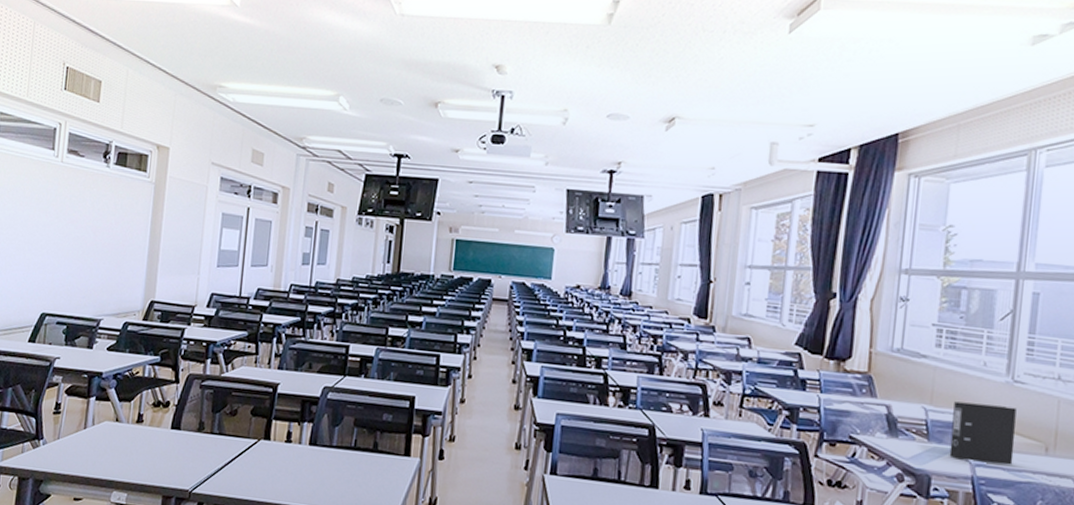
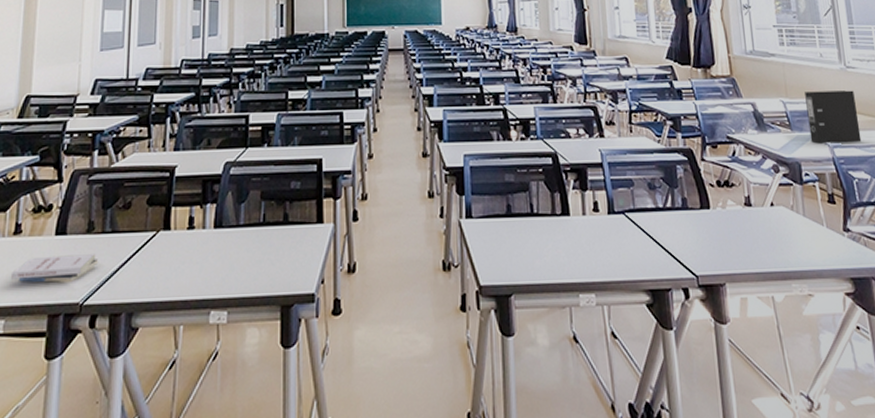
books: none [132,445,207,471] -> present [10,254,99,283]

